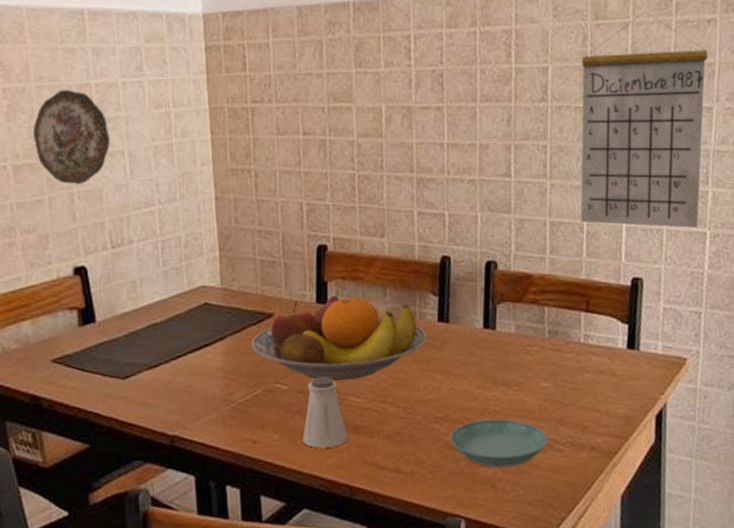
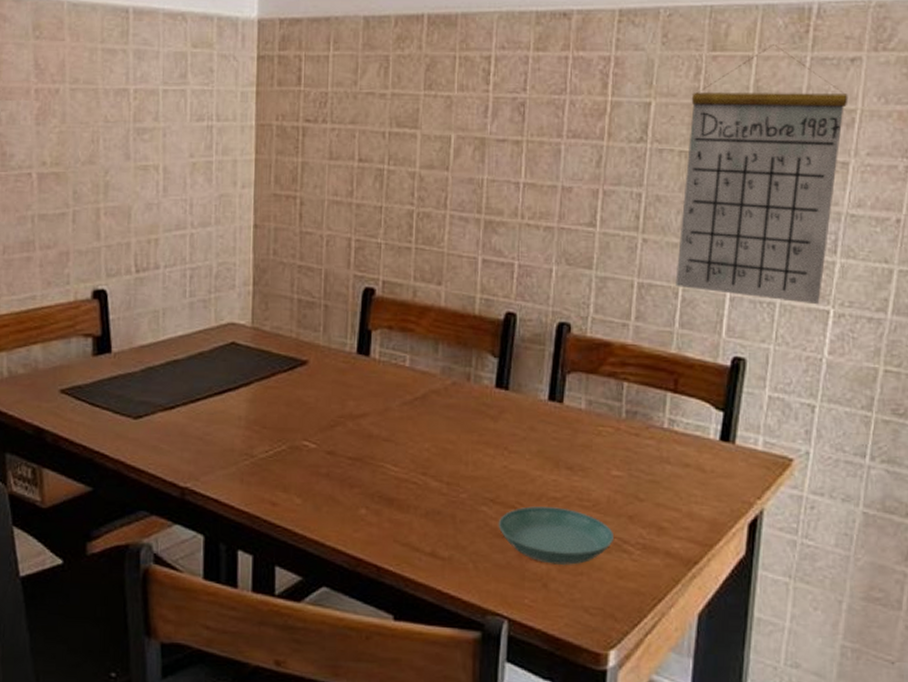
decorative plate: present [32,89,110,185] -> none [62,94,145,200]
fruit bowl: present [251,295,427,381] -> none [279,347,481,444]
saltshaker: present [302,376,347,449] -> none [327,438,379,520]

